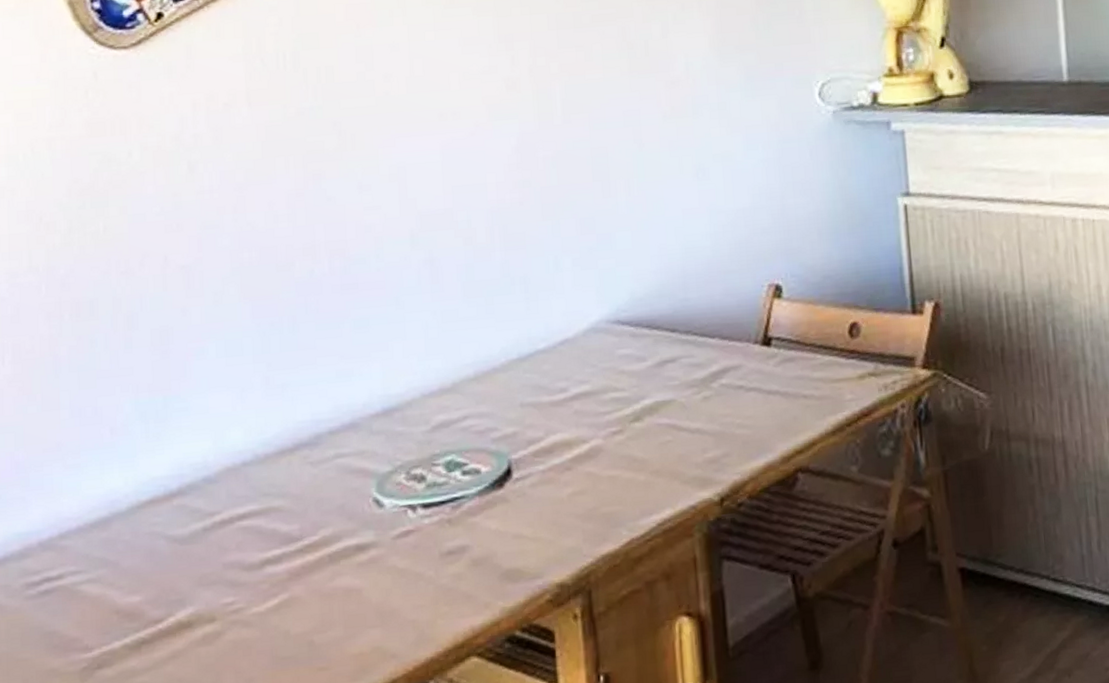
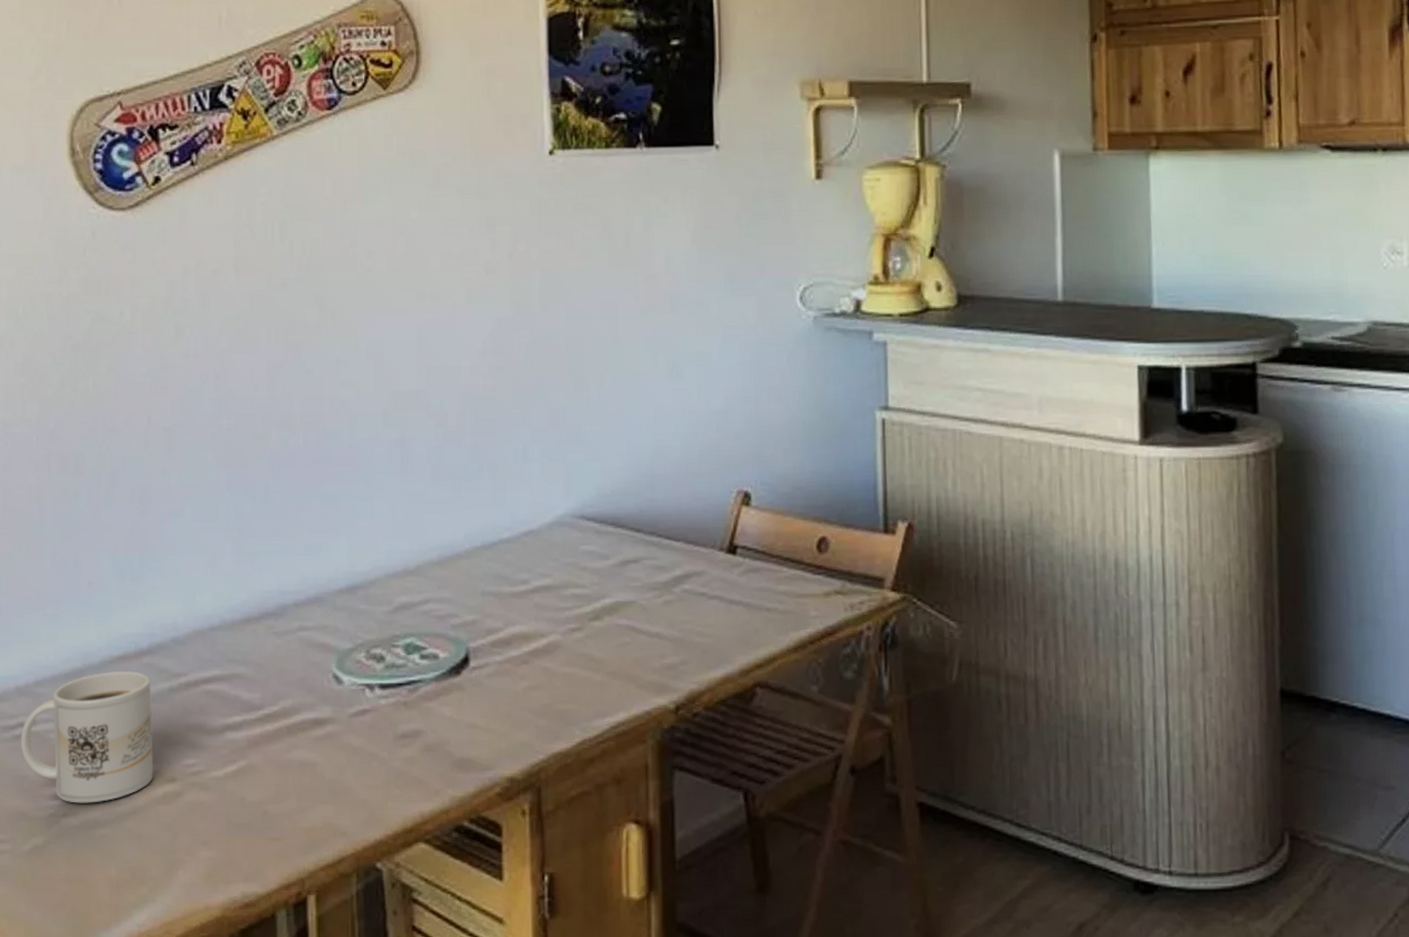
mug: none [46,514,192,654] -> present [20,670,154,803]

